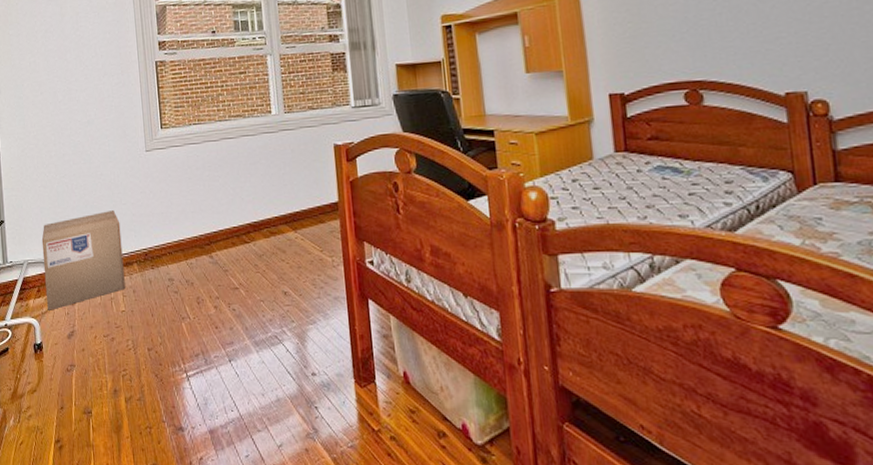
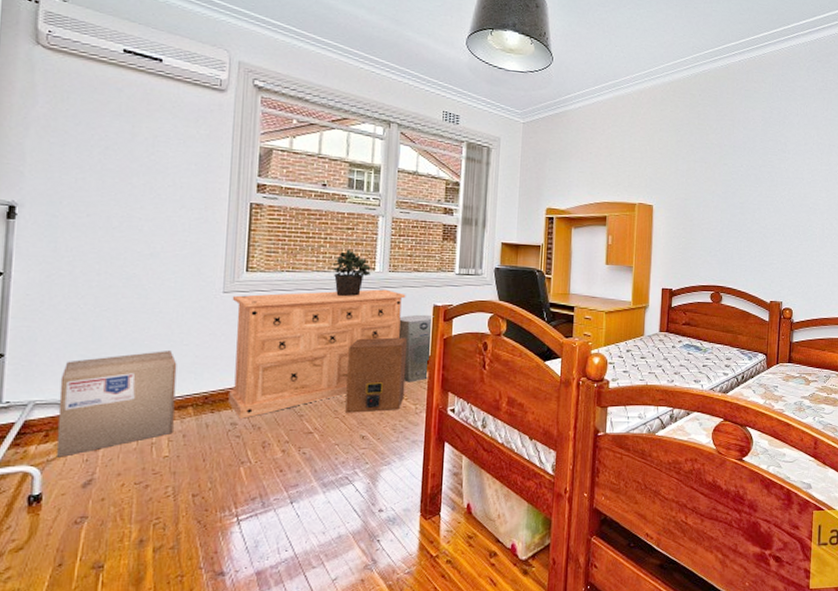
dresser: none [153,132,305,274] -> present [229,289,406,419]
potted plant: none [231,94,268,145] -> present [332,249,371,297]
speaker: none [259,183,319,267] -> present [345,337,408,413]
air purifier: none [302,155,341,232] -> present [398,314,434,383]

